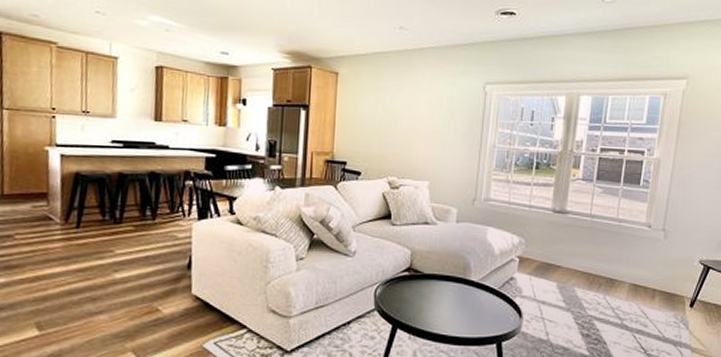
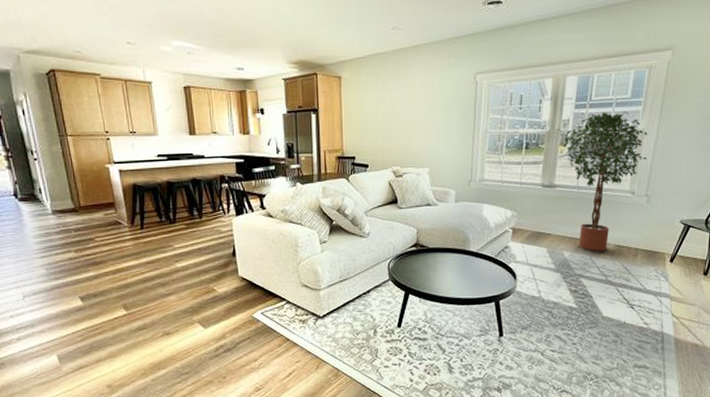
potted tree: none [574,136,664,290] -> present [561,112,648,251]

